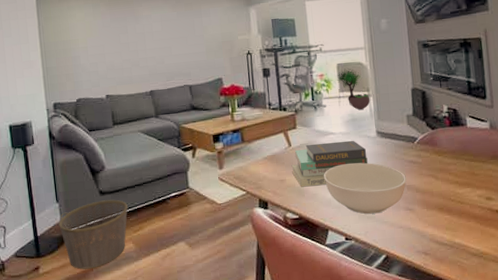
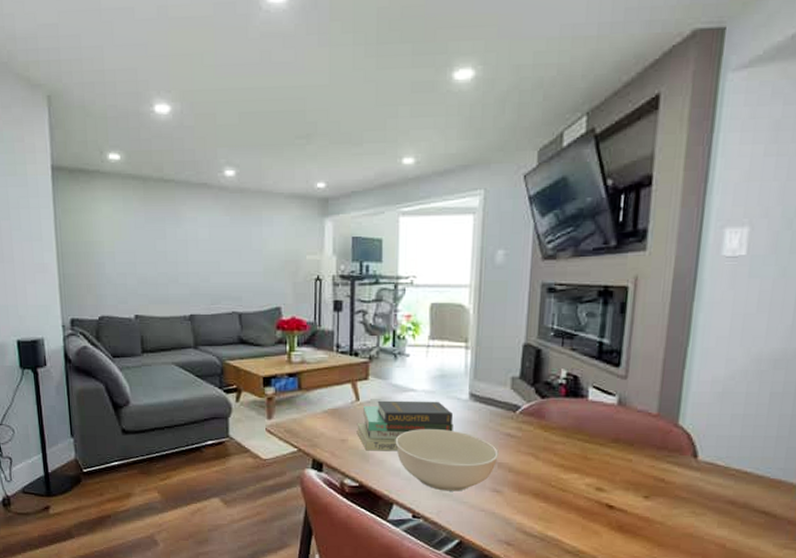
basket: present [58,199,128,270] -> none [73,440,155,515]
potted tree: present [337,68,371,110] -> none [428,310,468,364]

